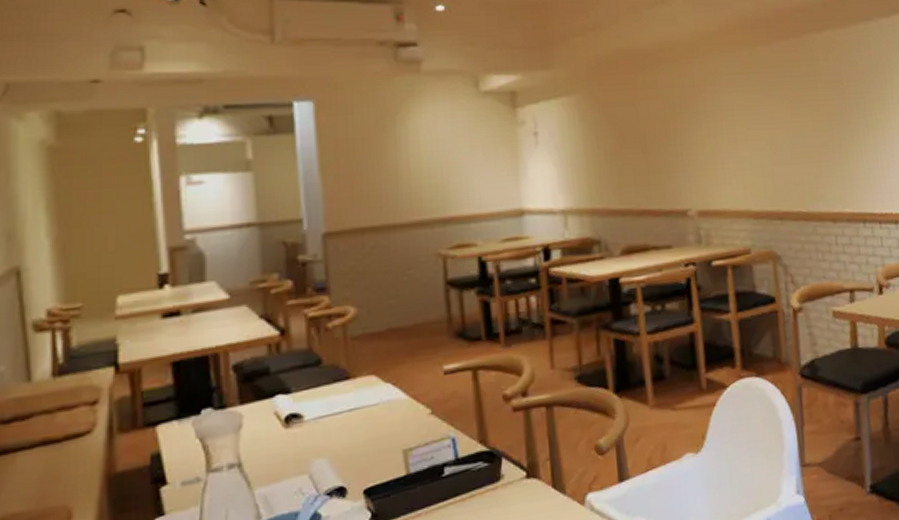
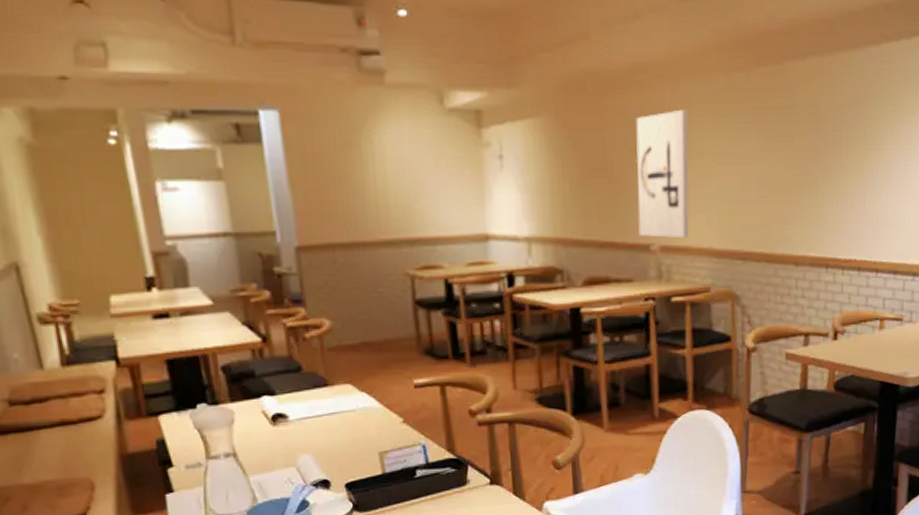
wall art: none [667,81,725,203] -> present [636,109,690,239]

